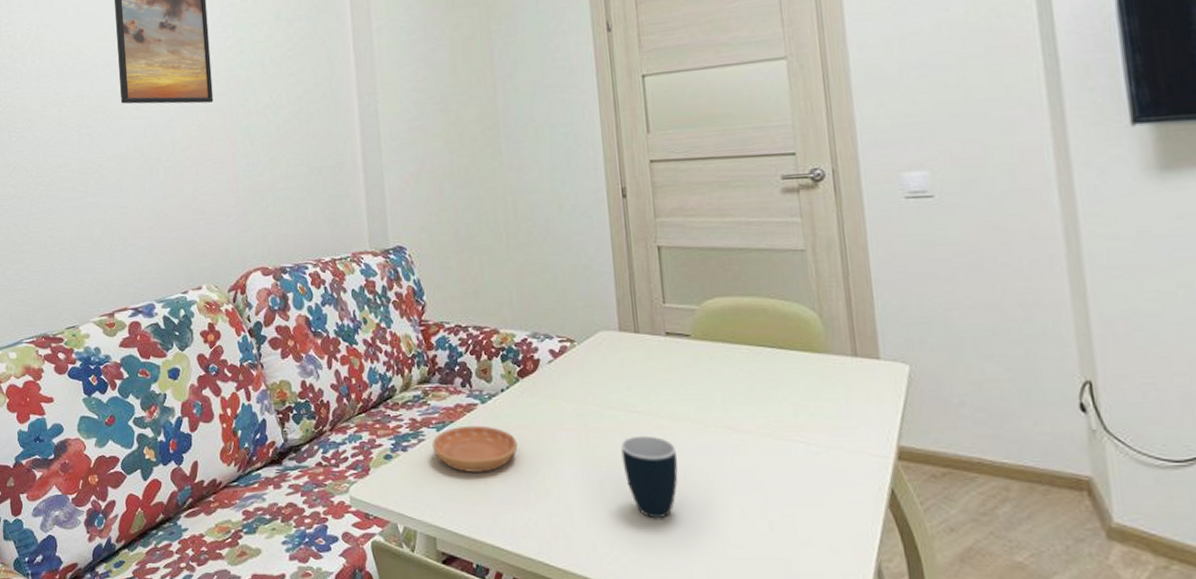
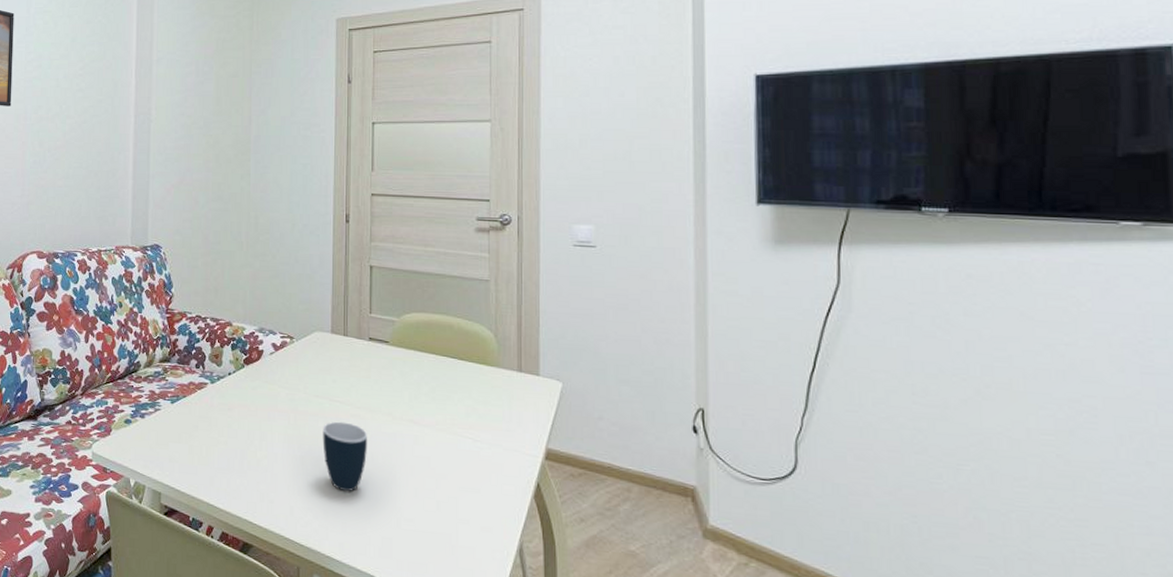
saucer: present [432,425,518,472] -> none [166,400,238,442]

